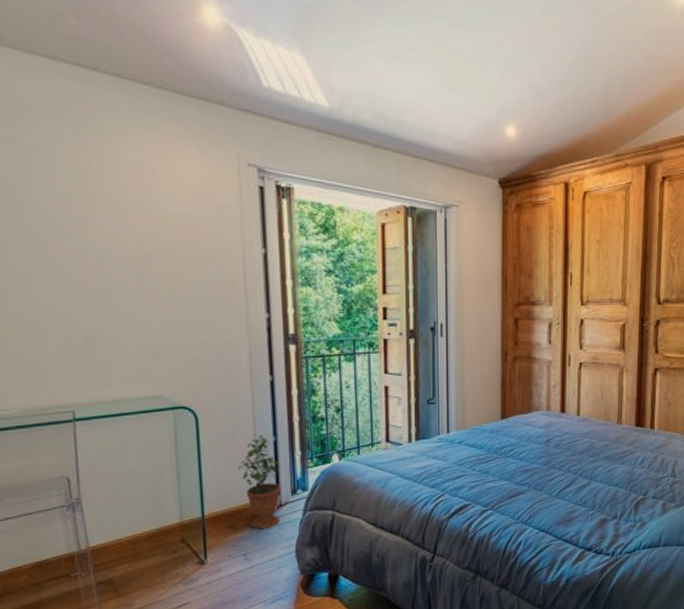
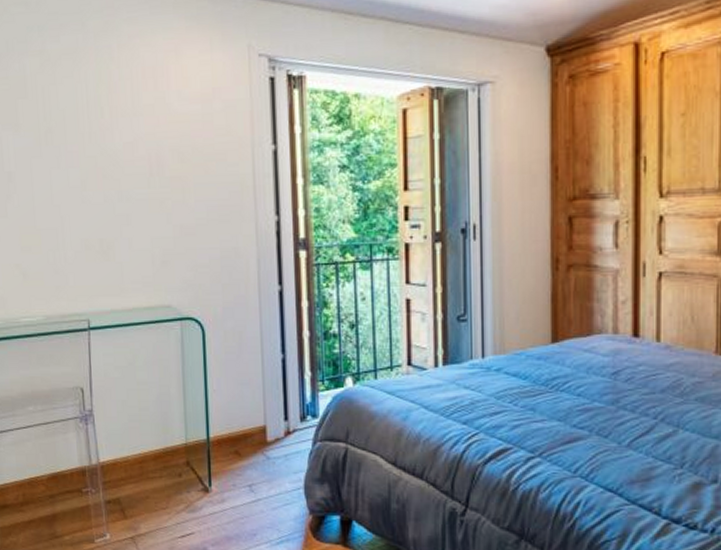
potted plant: present [237,434,282,529] -> none [243,350,290,459]

